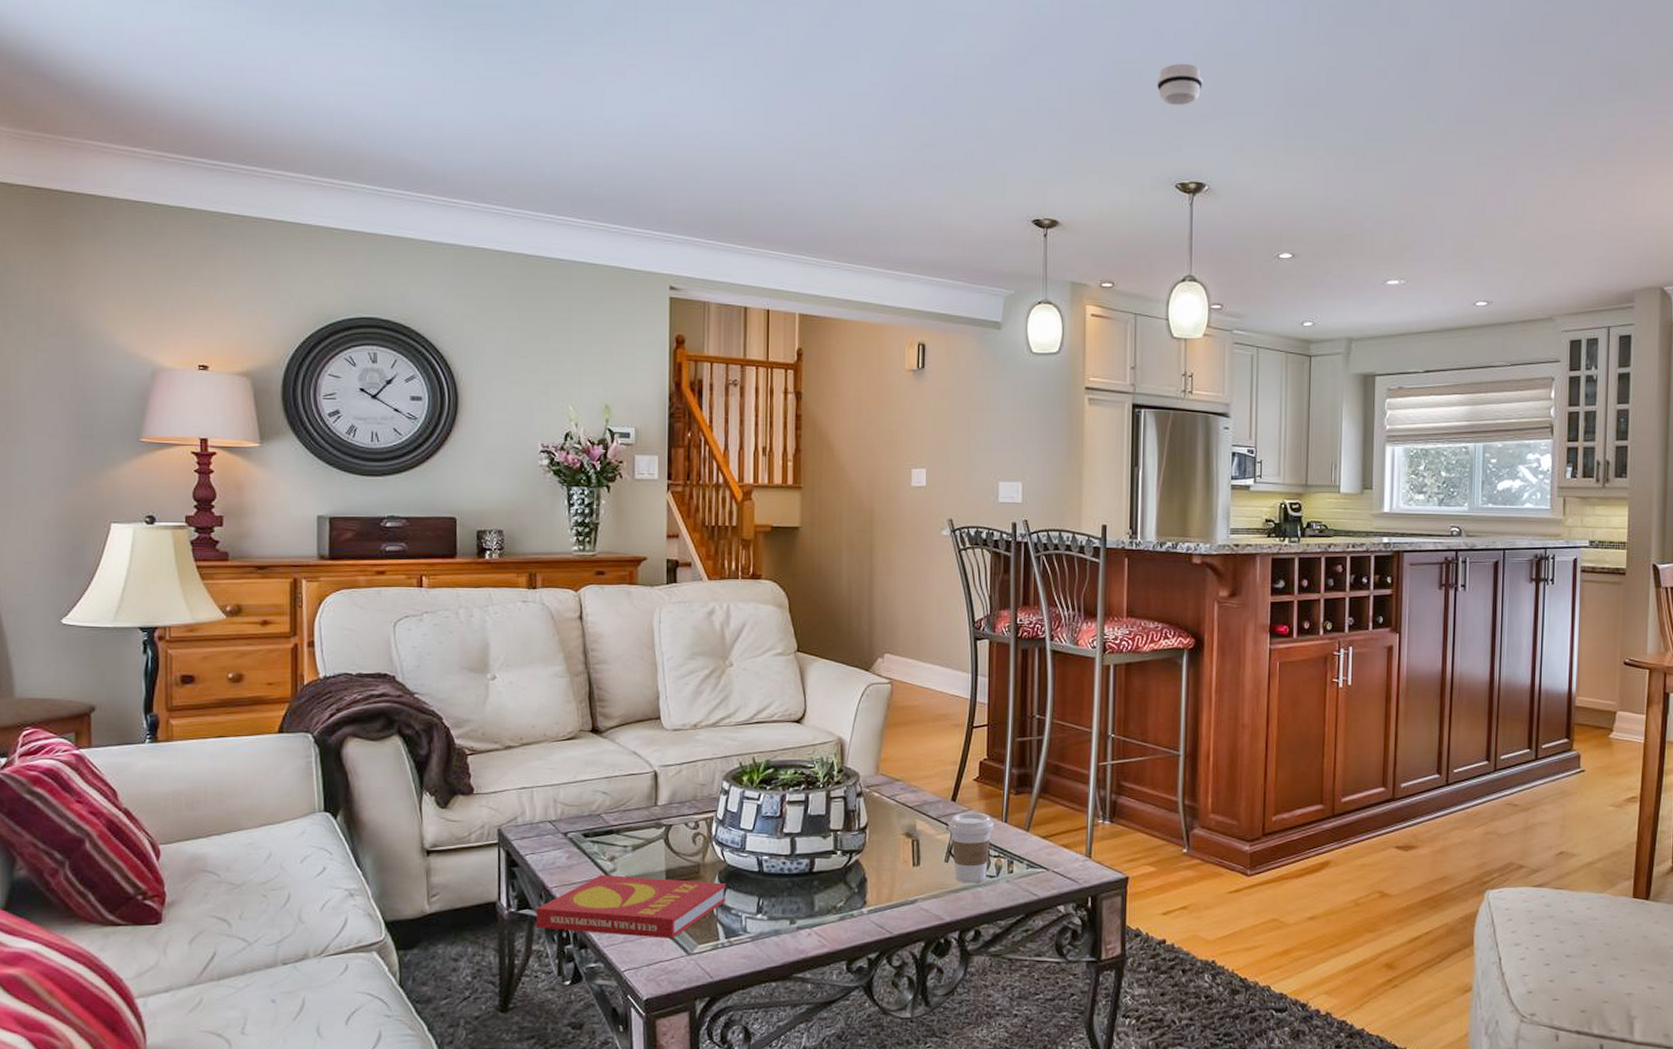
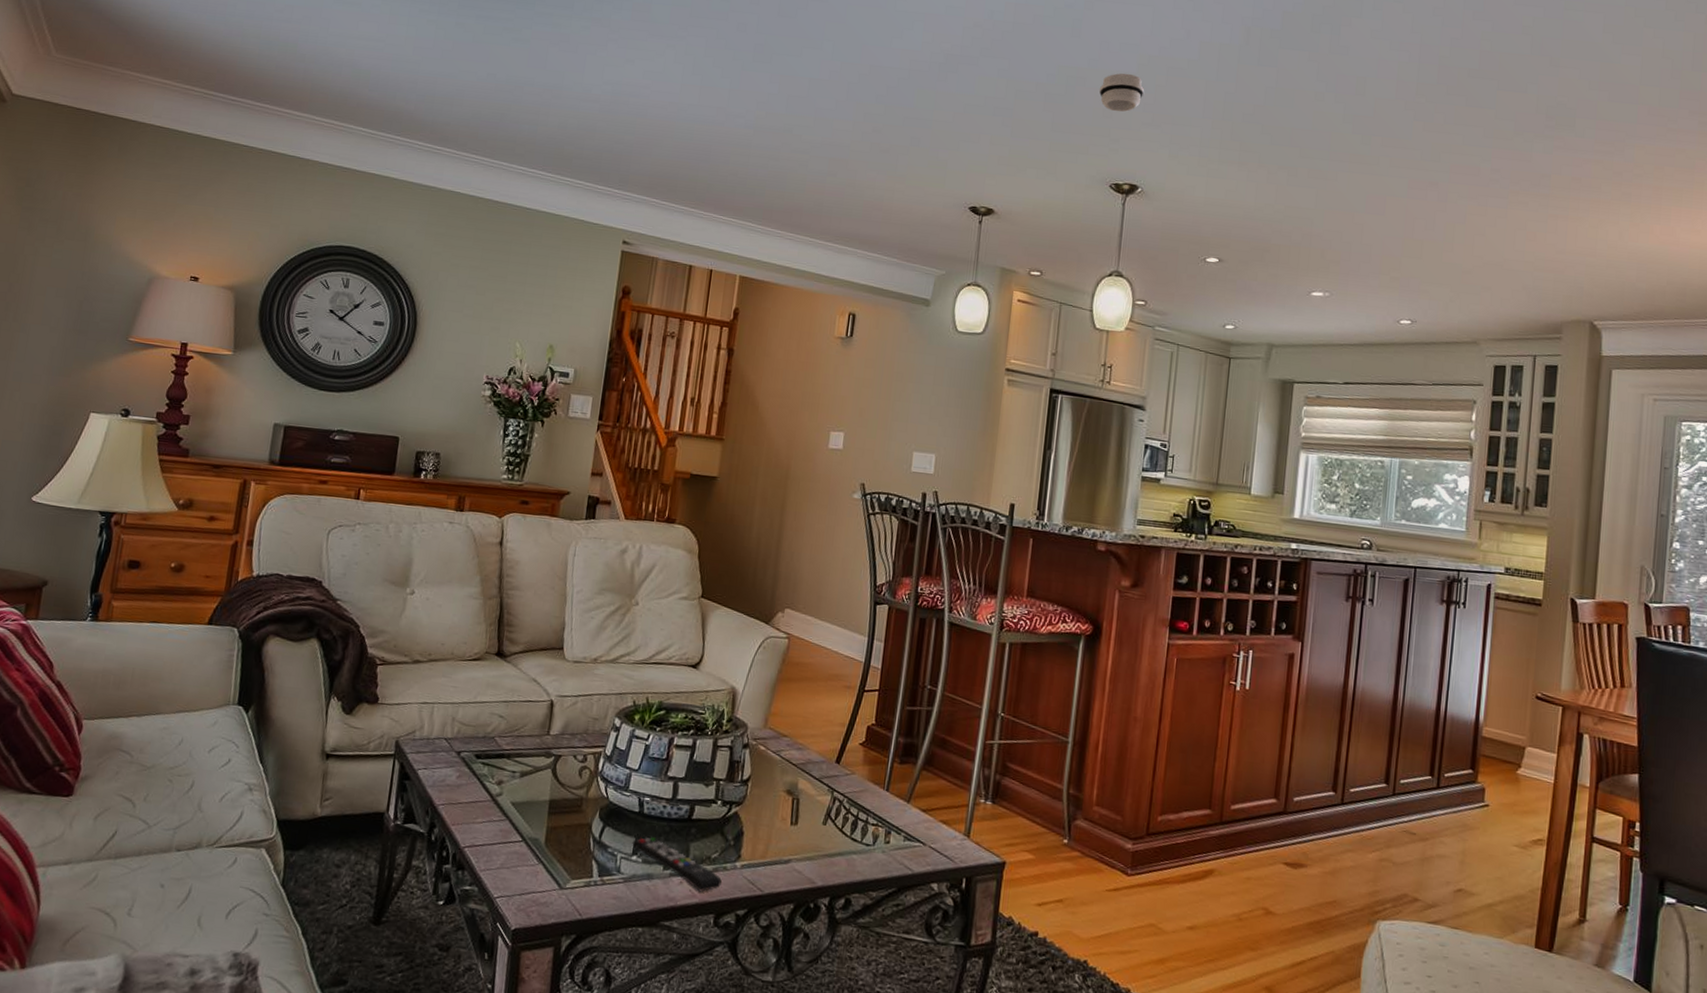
book: present [536,875,726,938] -> none [419,798,606,870]
remote control: none [755,894,850,941] -> present [632,836,722,892]
coffee cup: present [948,812,994,883] -> none [829,776,876,850]

